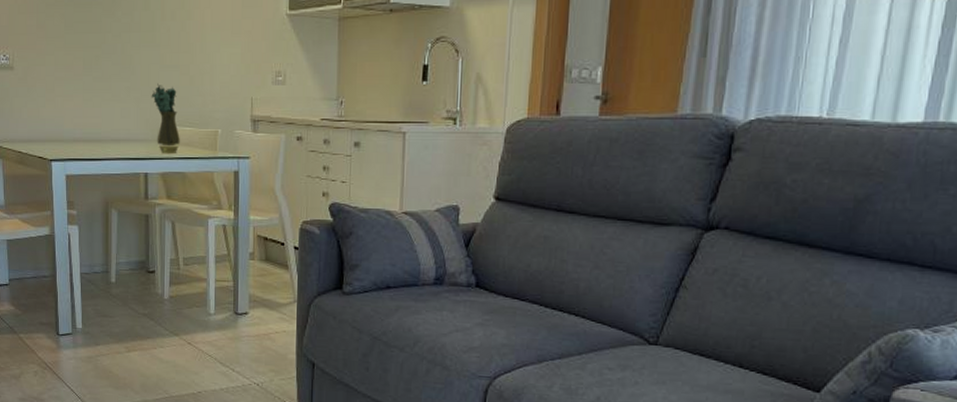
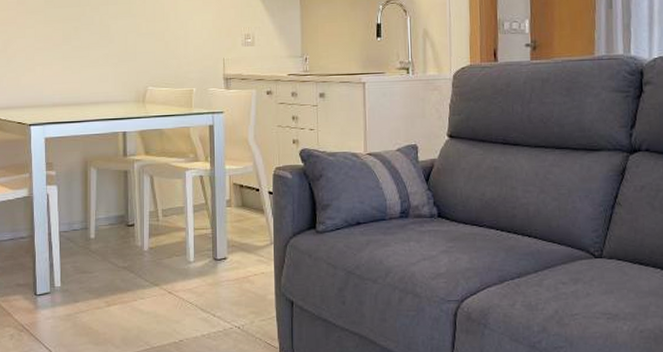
vase: present [151,84,180,153] -> none [128,50,157,112]

